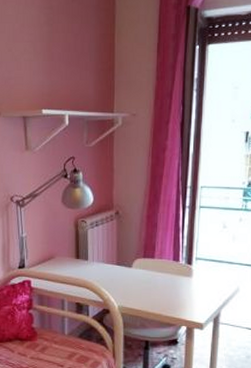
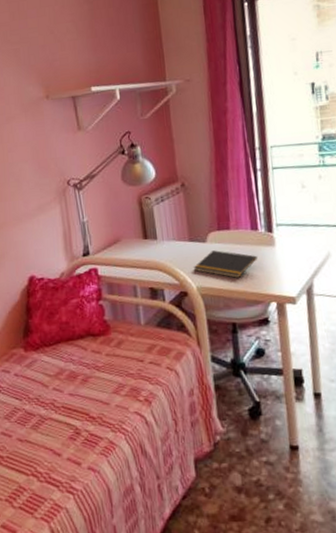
notepad: none [118,275,175,302] -> present [194,250,257,278]

